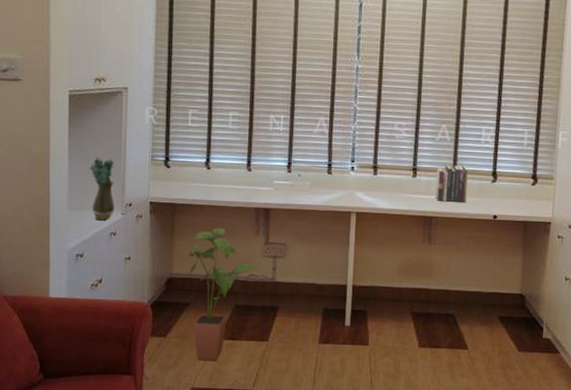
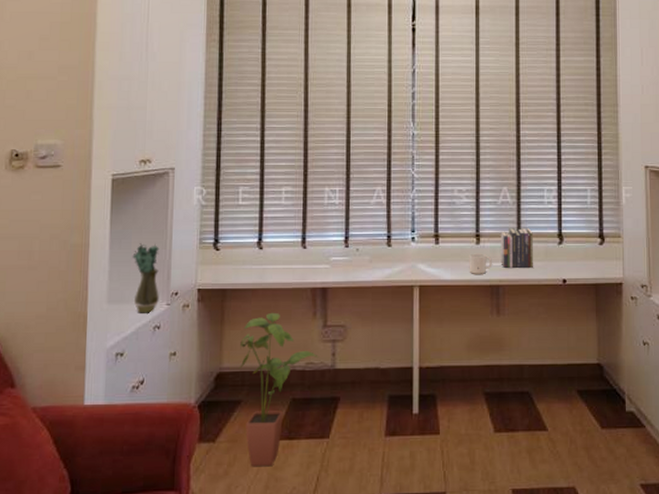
mug: none [404,185,427,205] -> present [469,253,492,274]

